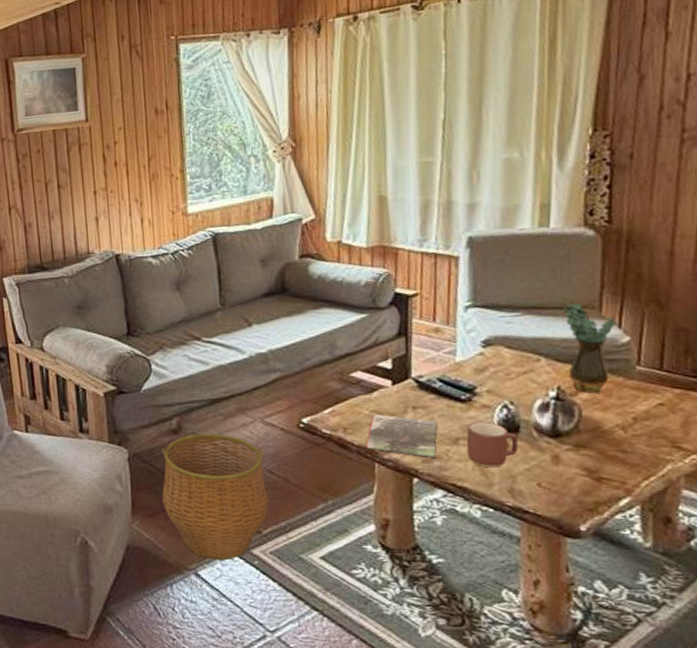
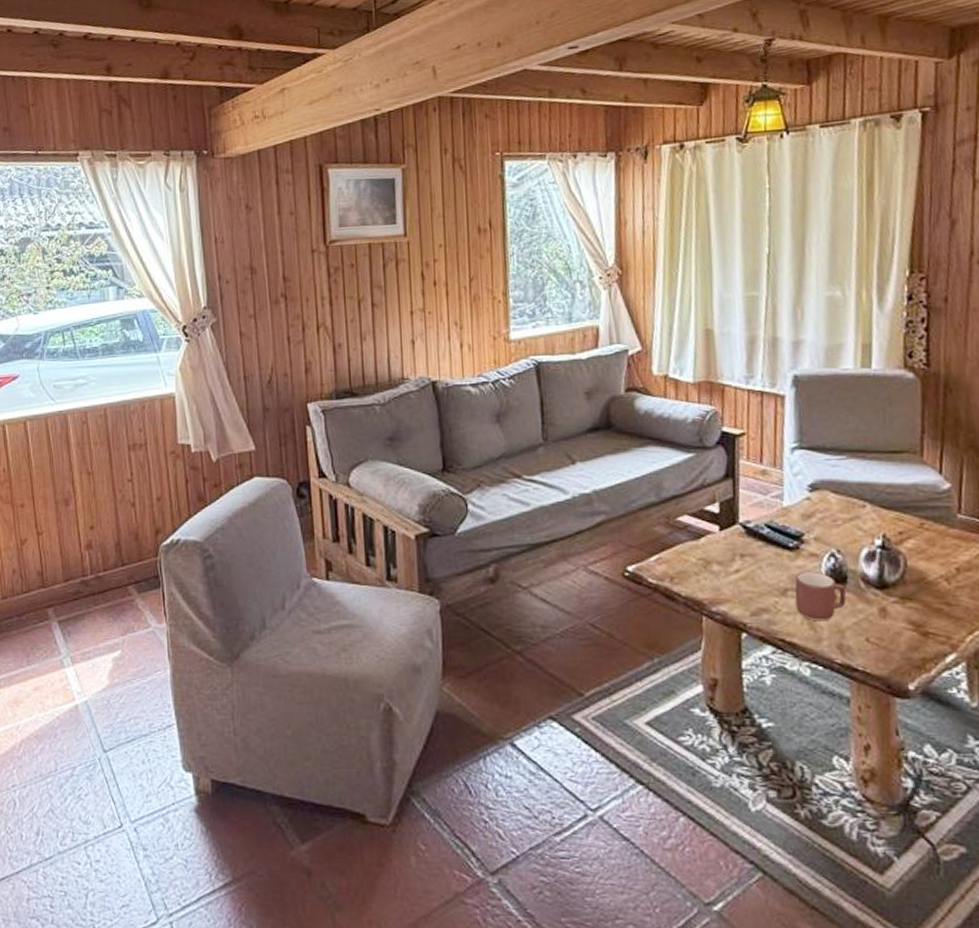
basket: present [162,434,268,560] -> none [476,583,591,727]
magazine: present [366,414,438,459] -> none [693,562,766,612]
vase: present [562,302,615,393] -> none [885,446,936,542]

